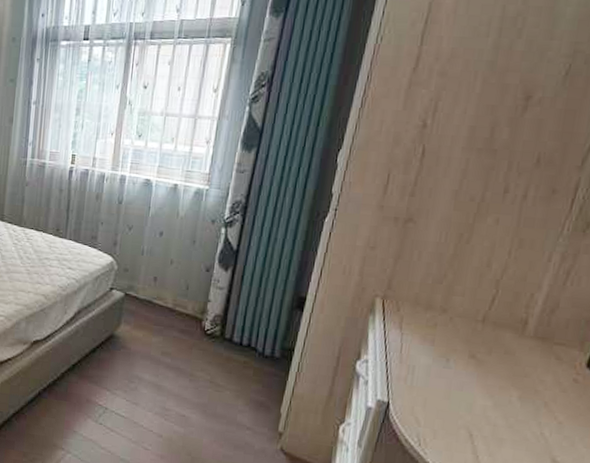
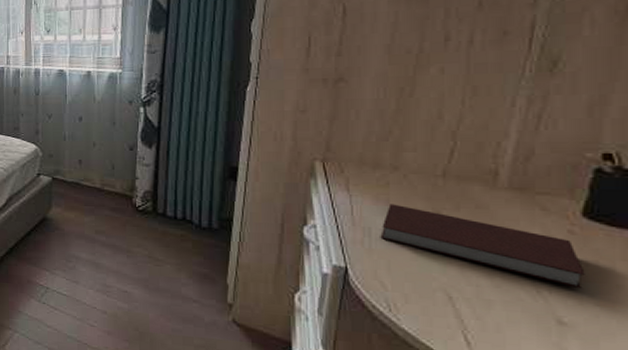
notebook: none [421,344,580,433] -> present [380,204,585,290]

